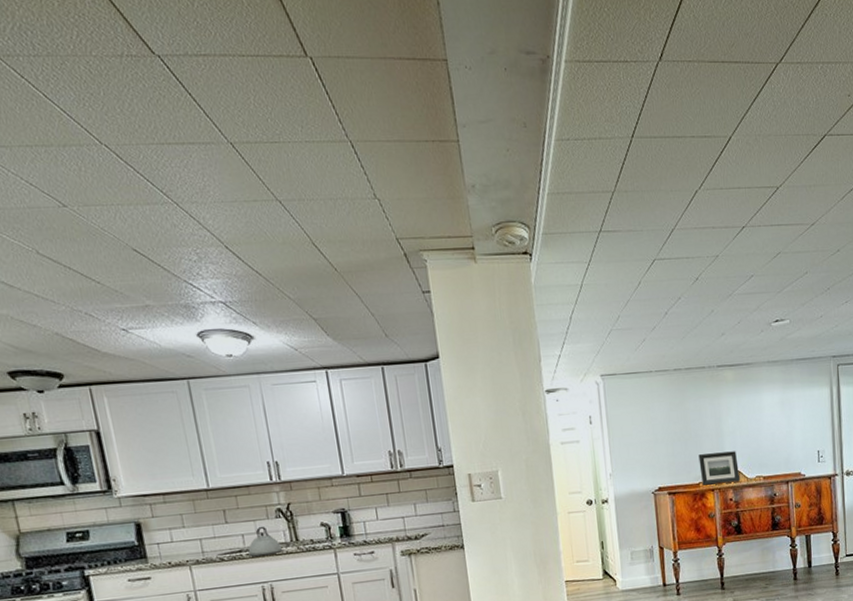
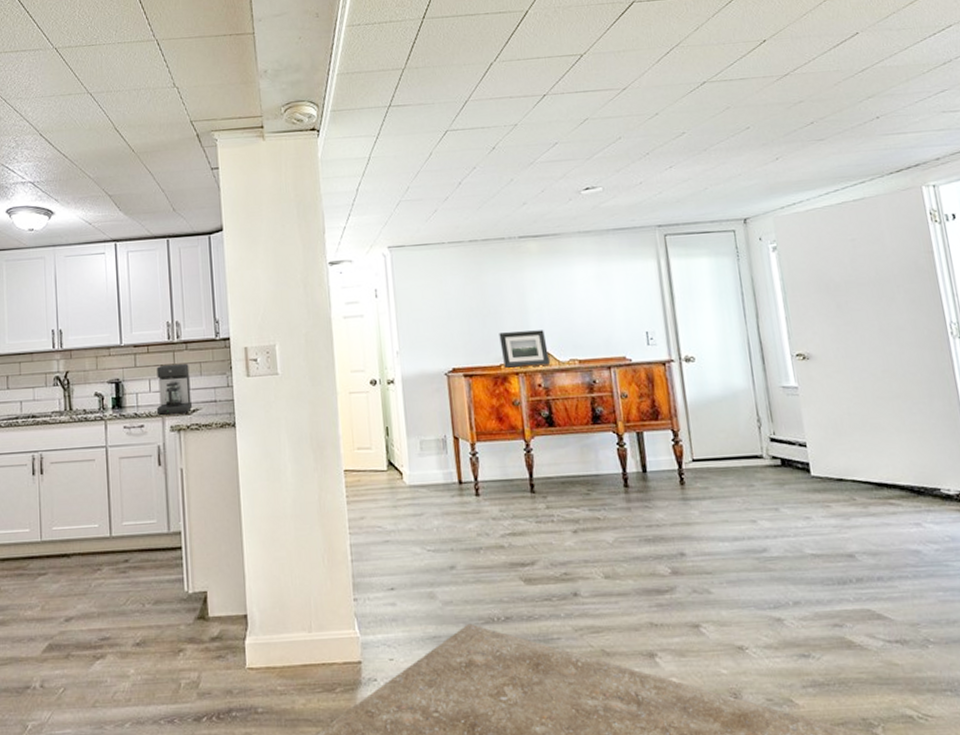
kettle: present [248,526,283,557] -> none [24,393,57,425]
coffee maker: none [382,491,422,541] -> present [156,363,193,415]

